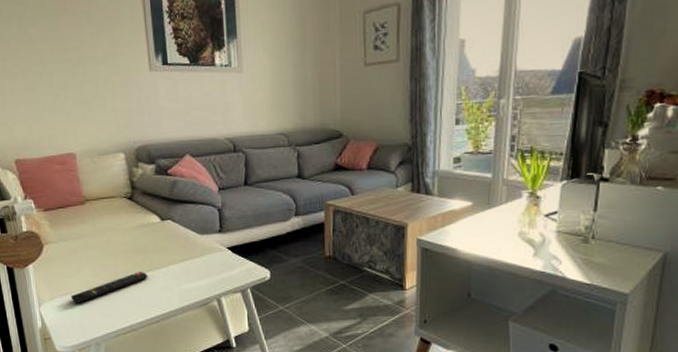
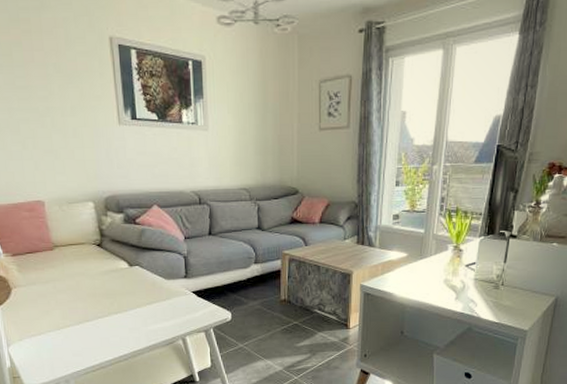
remote control: present [71,272,148,304] -> none [40,314,117,345]

